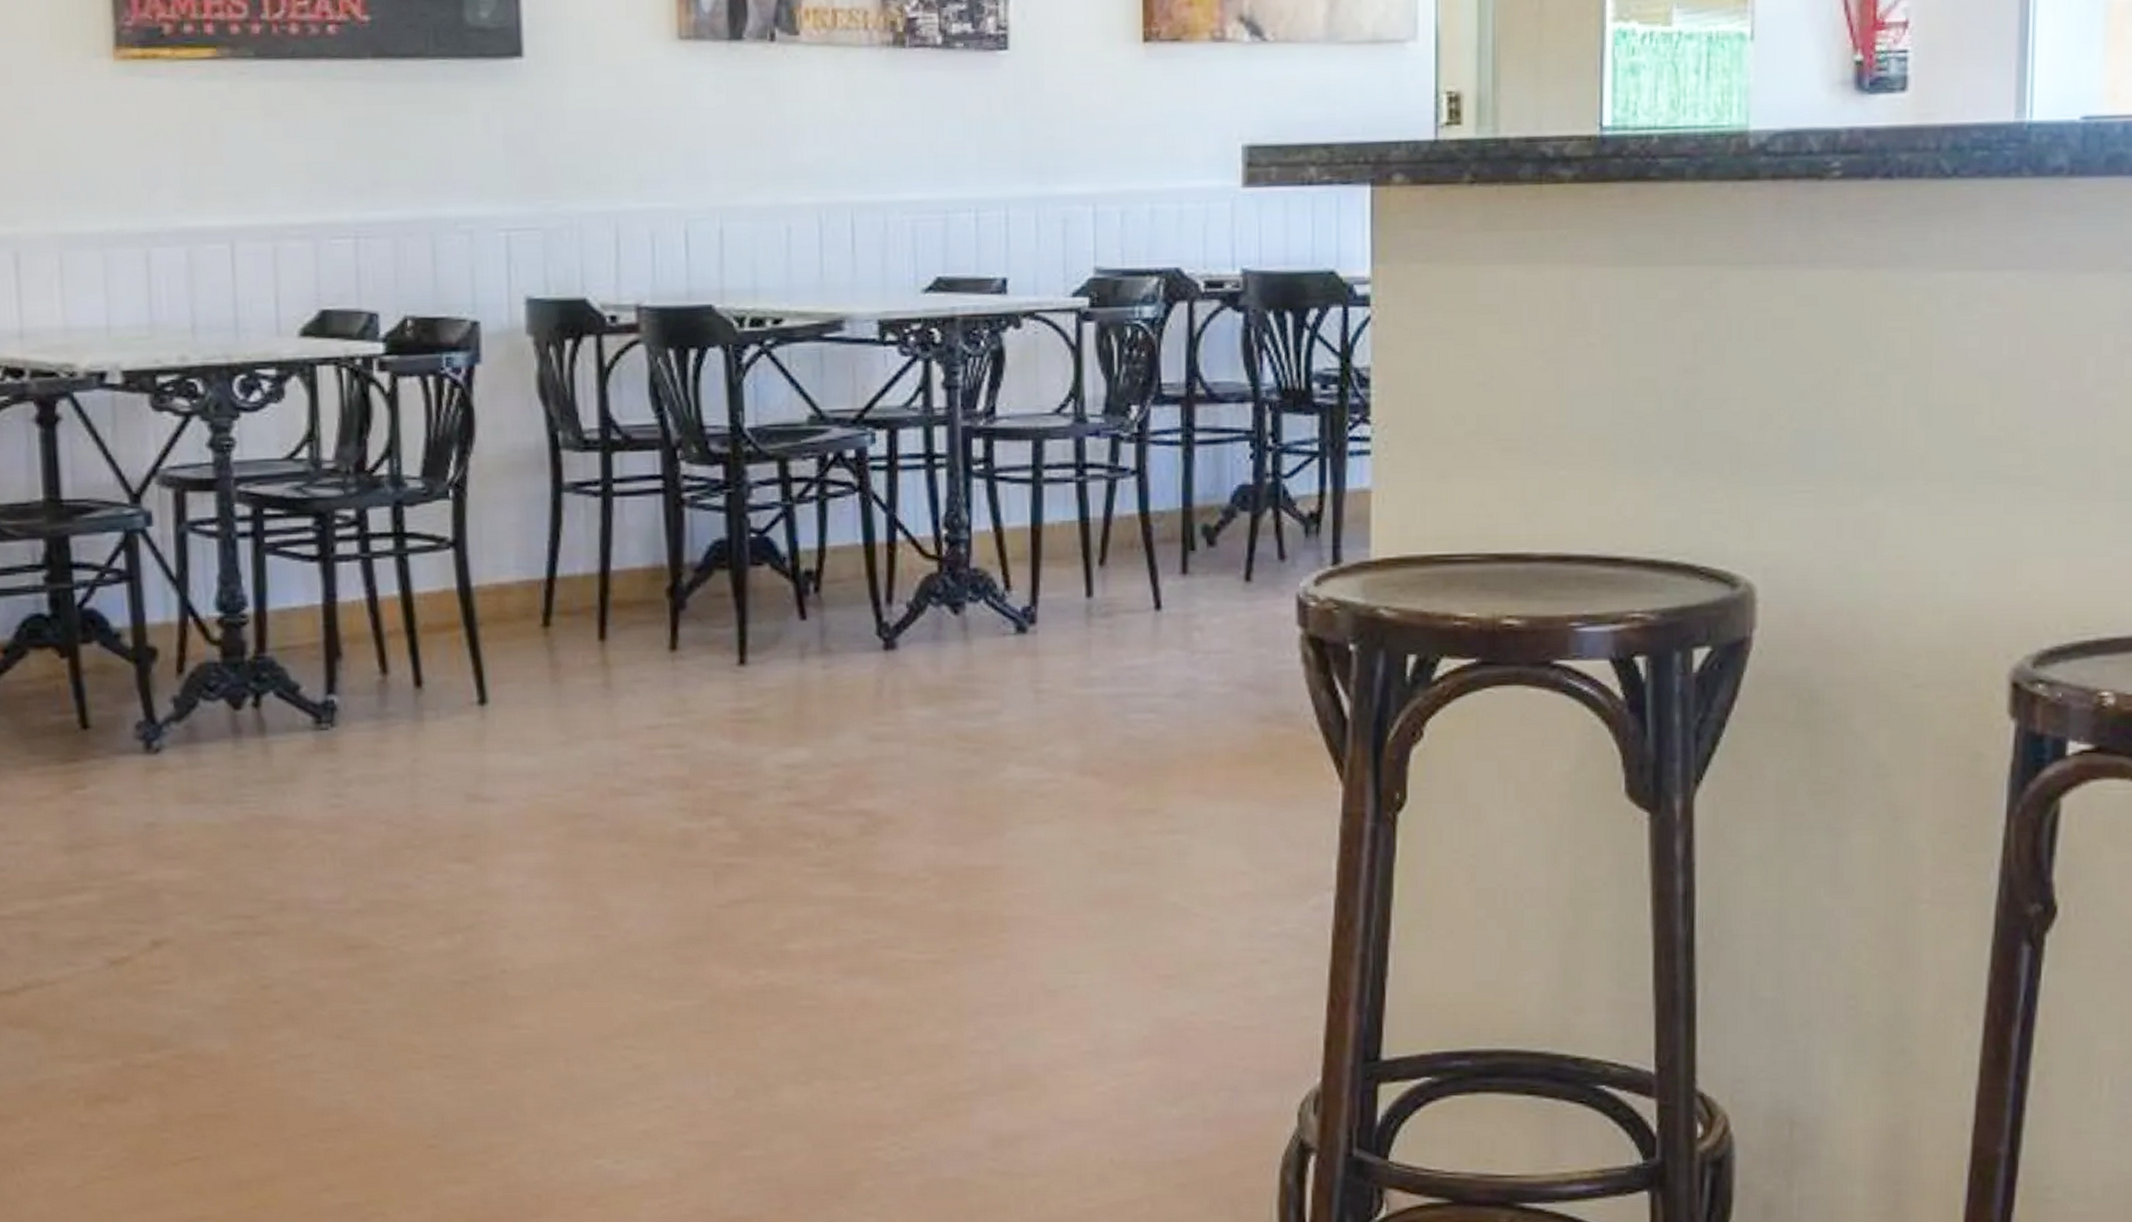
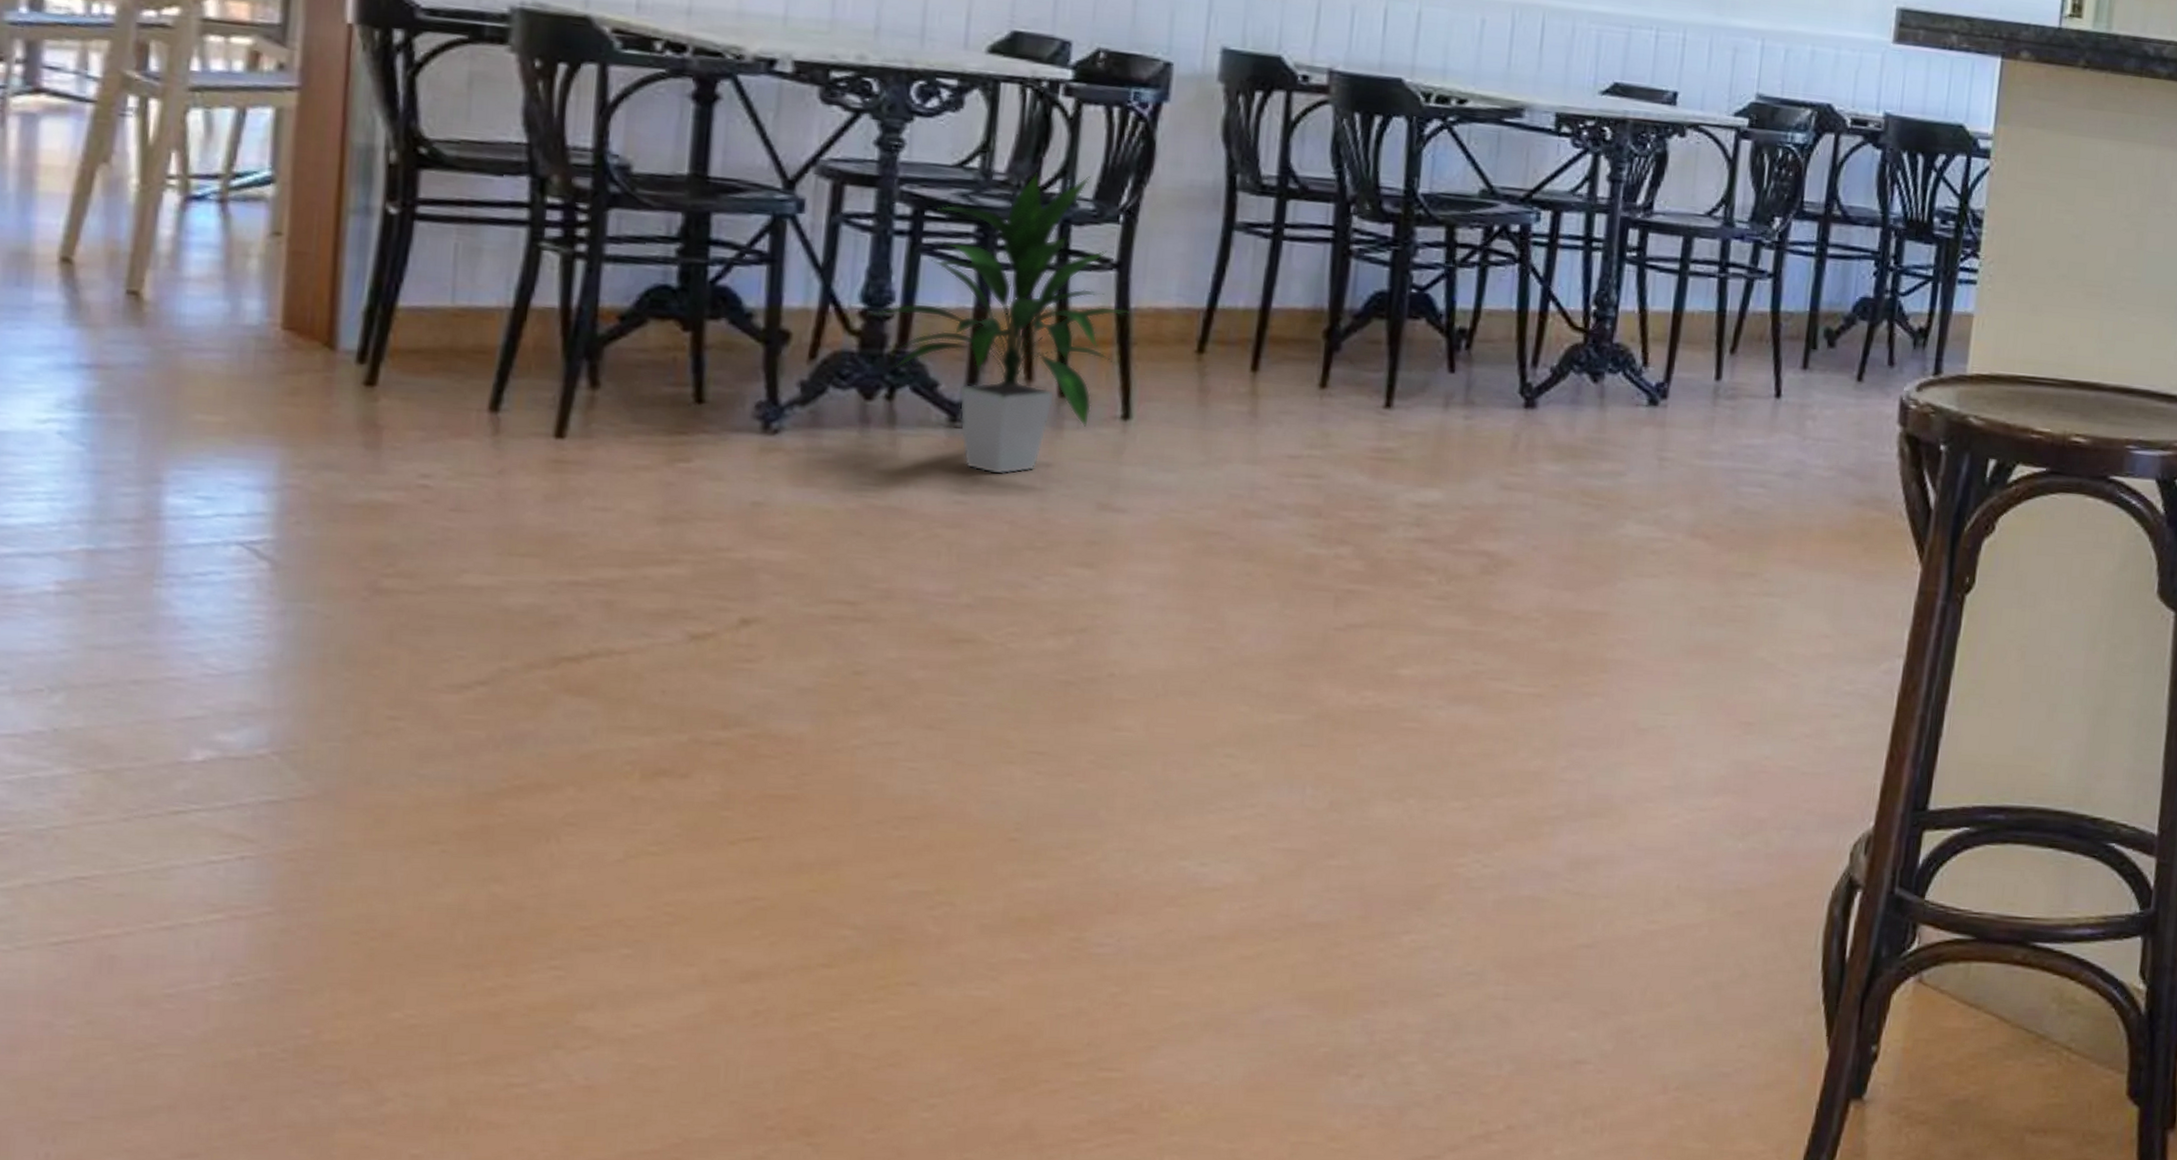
indoor plant: none [228,452,472,774] -> present [871,172,1130,475]

